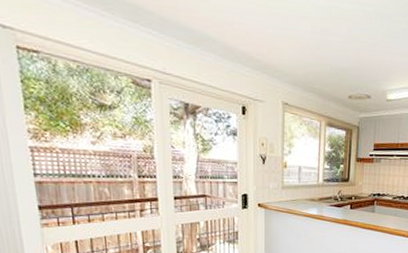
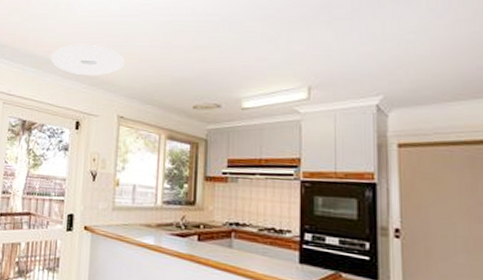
ceiling light: none [208,21,286,60] -> present [51,44,124,76]

